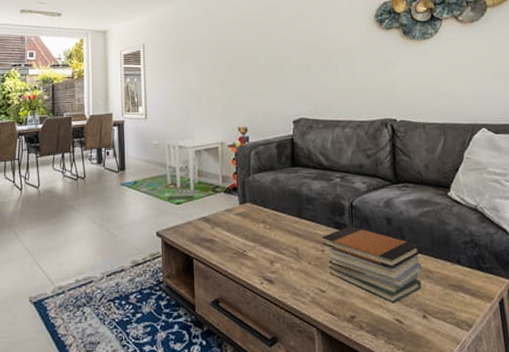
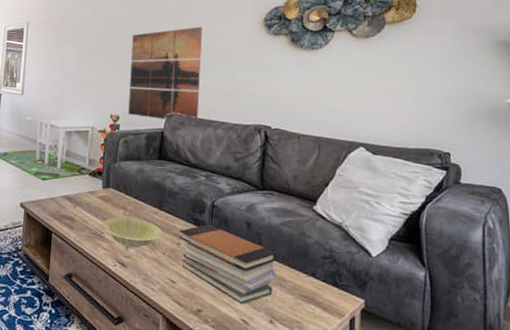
bowl: none [244,230,306,260] -> present [102,216,163,247]
wall art: none [251,29,326,126] -> present [128,27,202,121]

